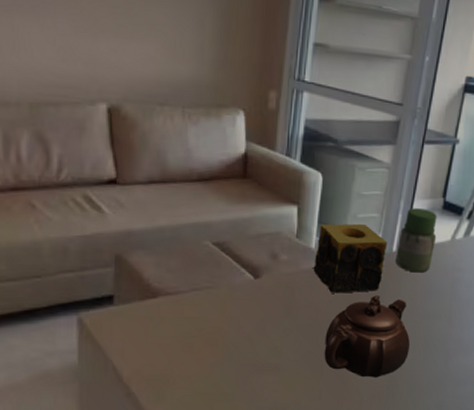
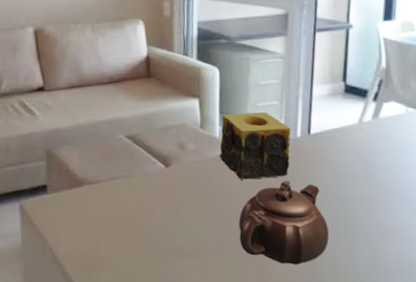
jar: present [395,208,437,273] -> none [301,93,343,157]

